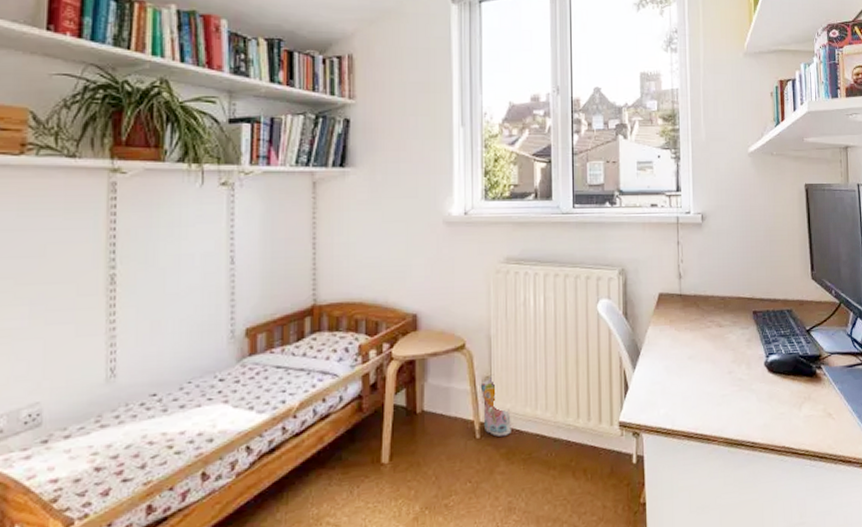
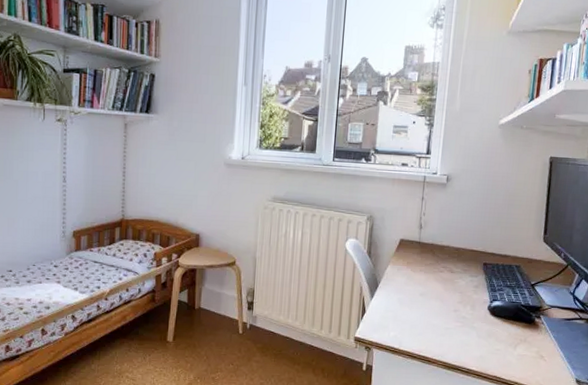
plush toy: present [480,374,511,437] -> none [245,287,268,335]

